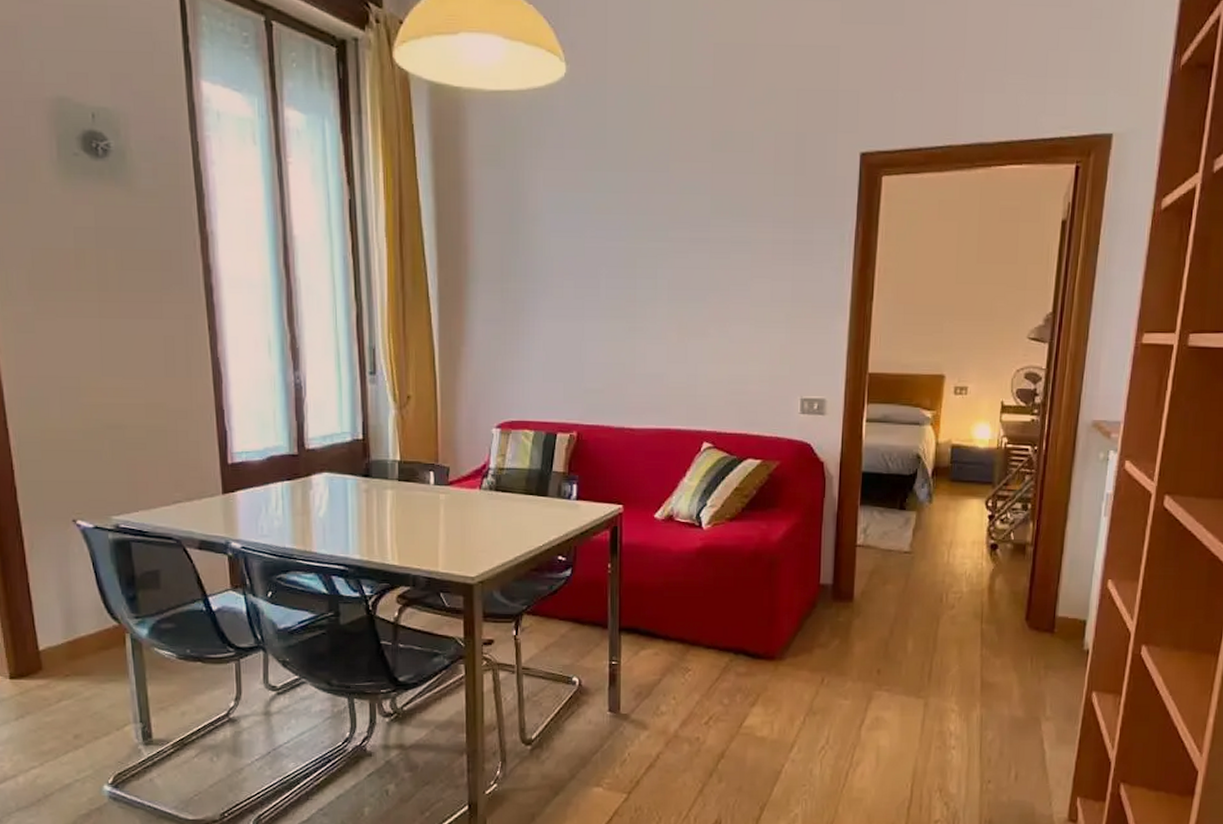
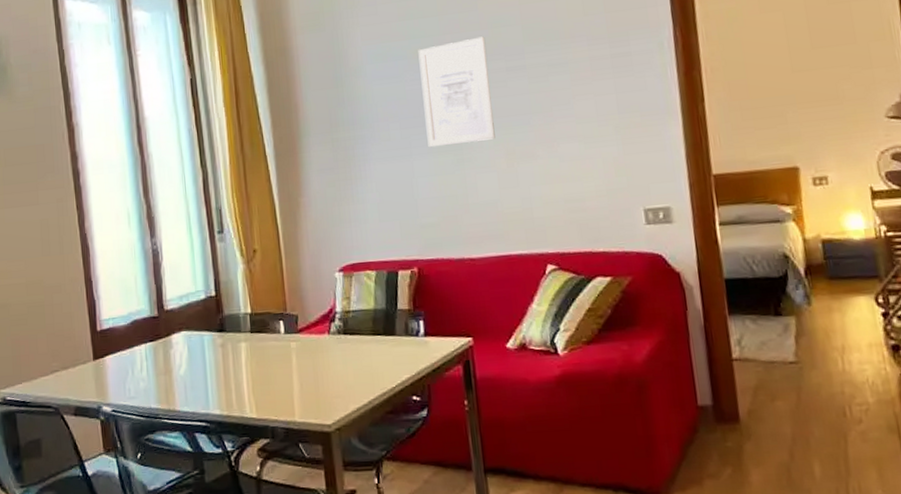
wall art: none [601,201,673,311] -> present [418,36,496,148]

